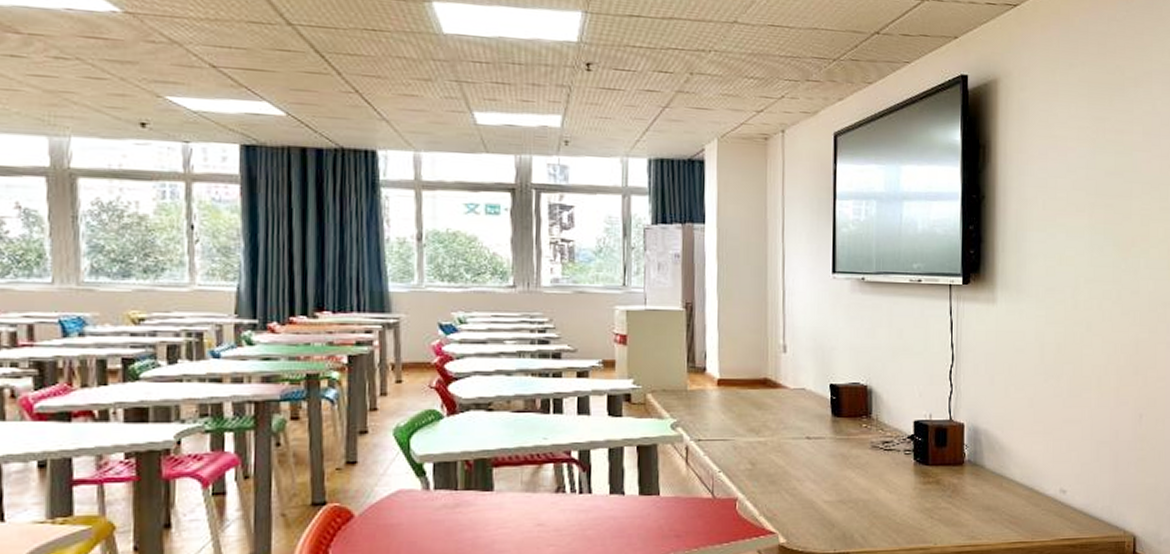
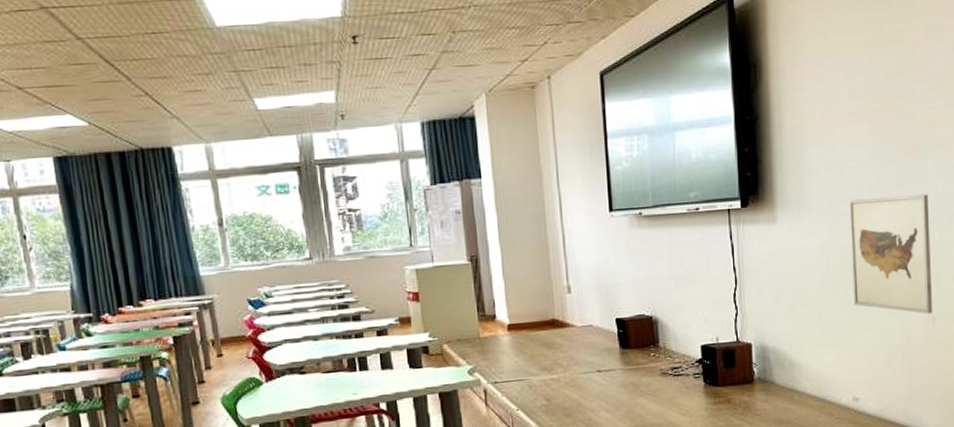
wall art: none [1065,288,1141,411] -> present [849,194,933,314]

